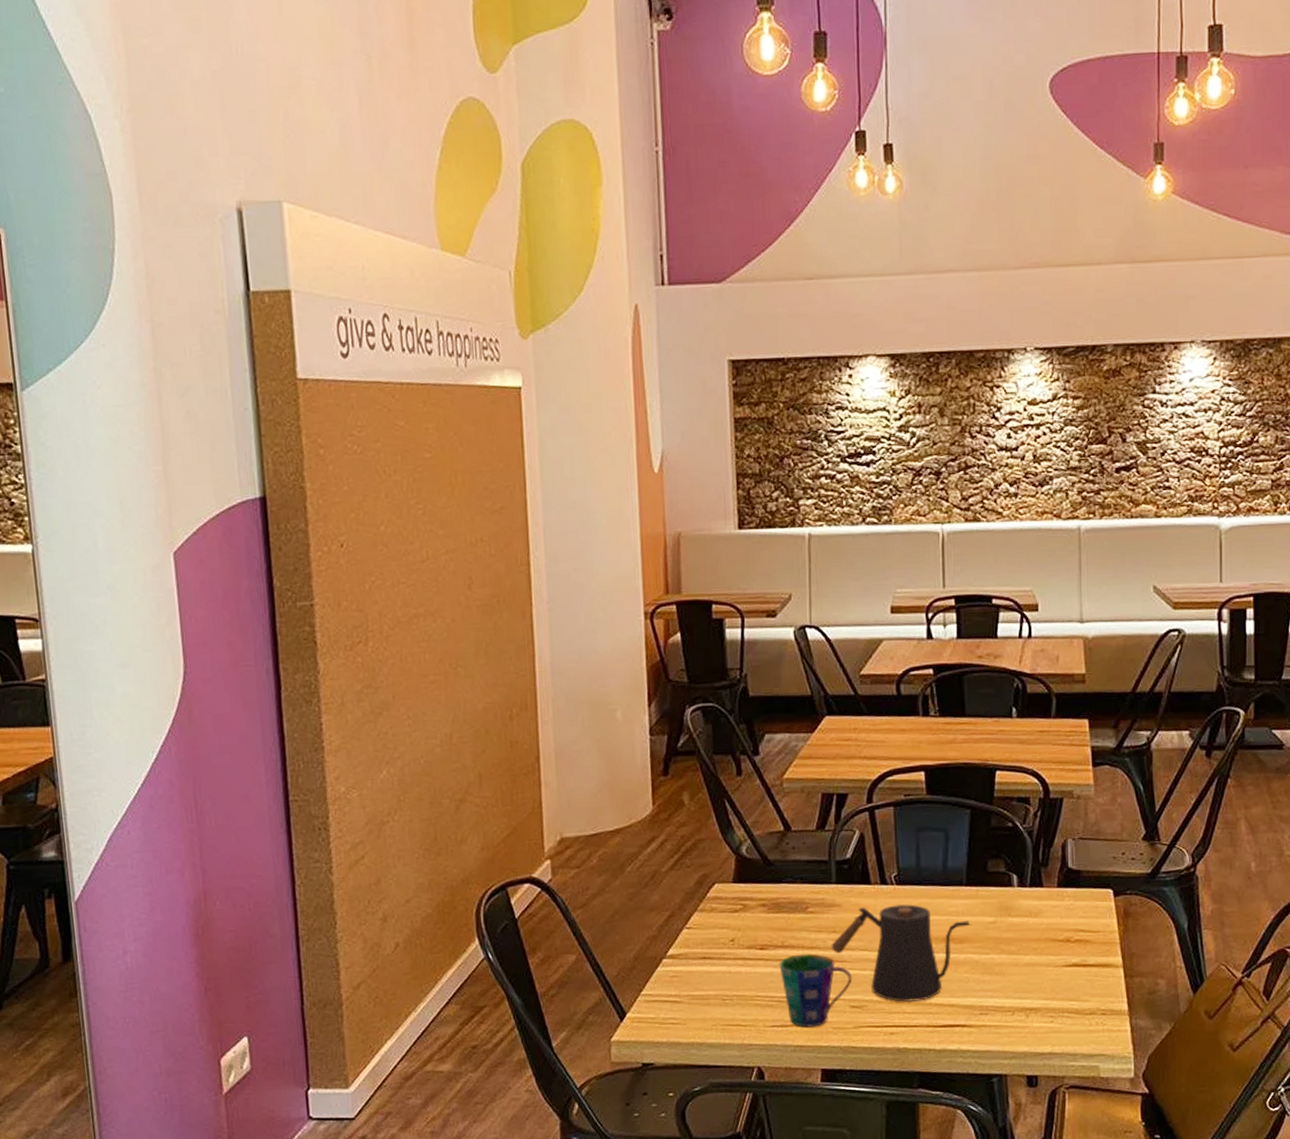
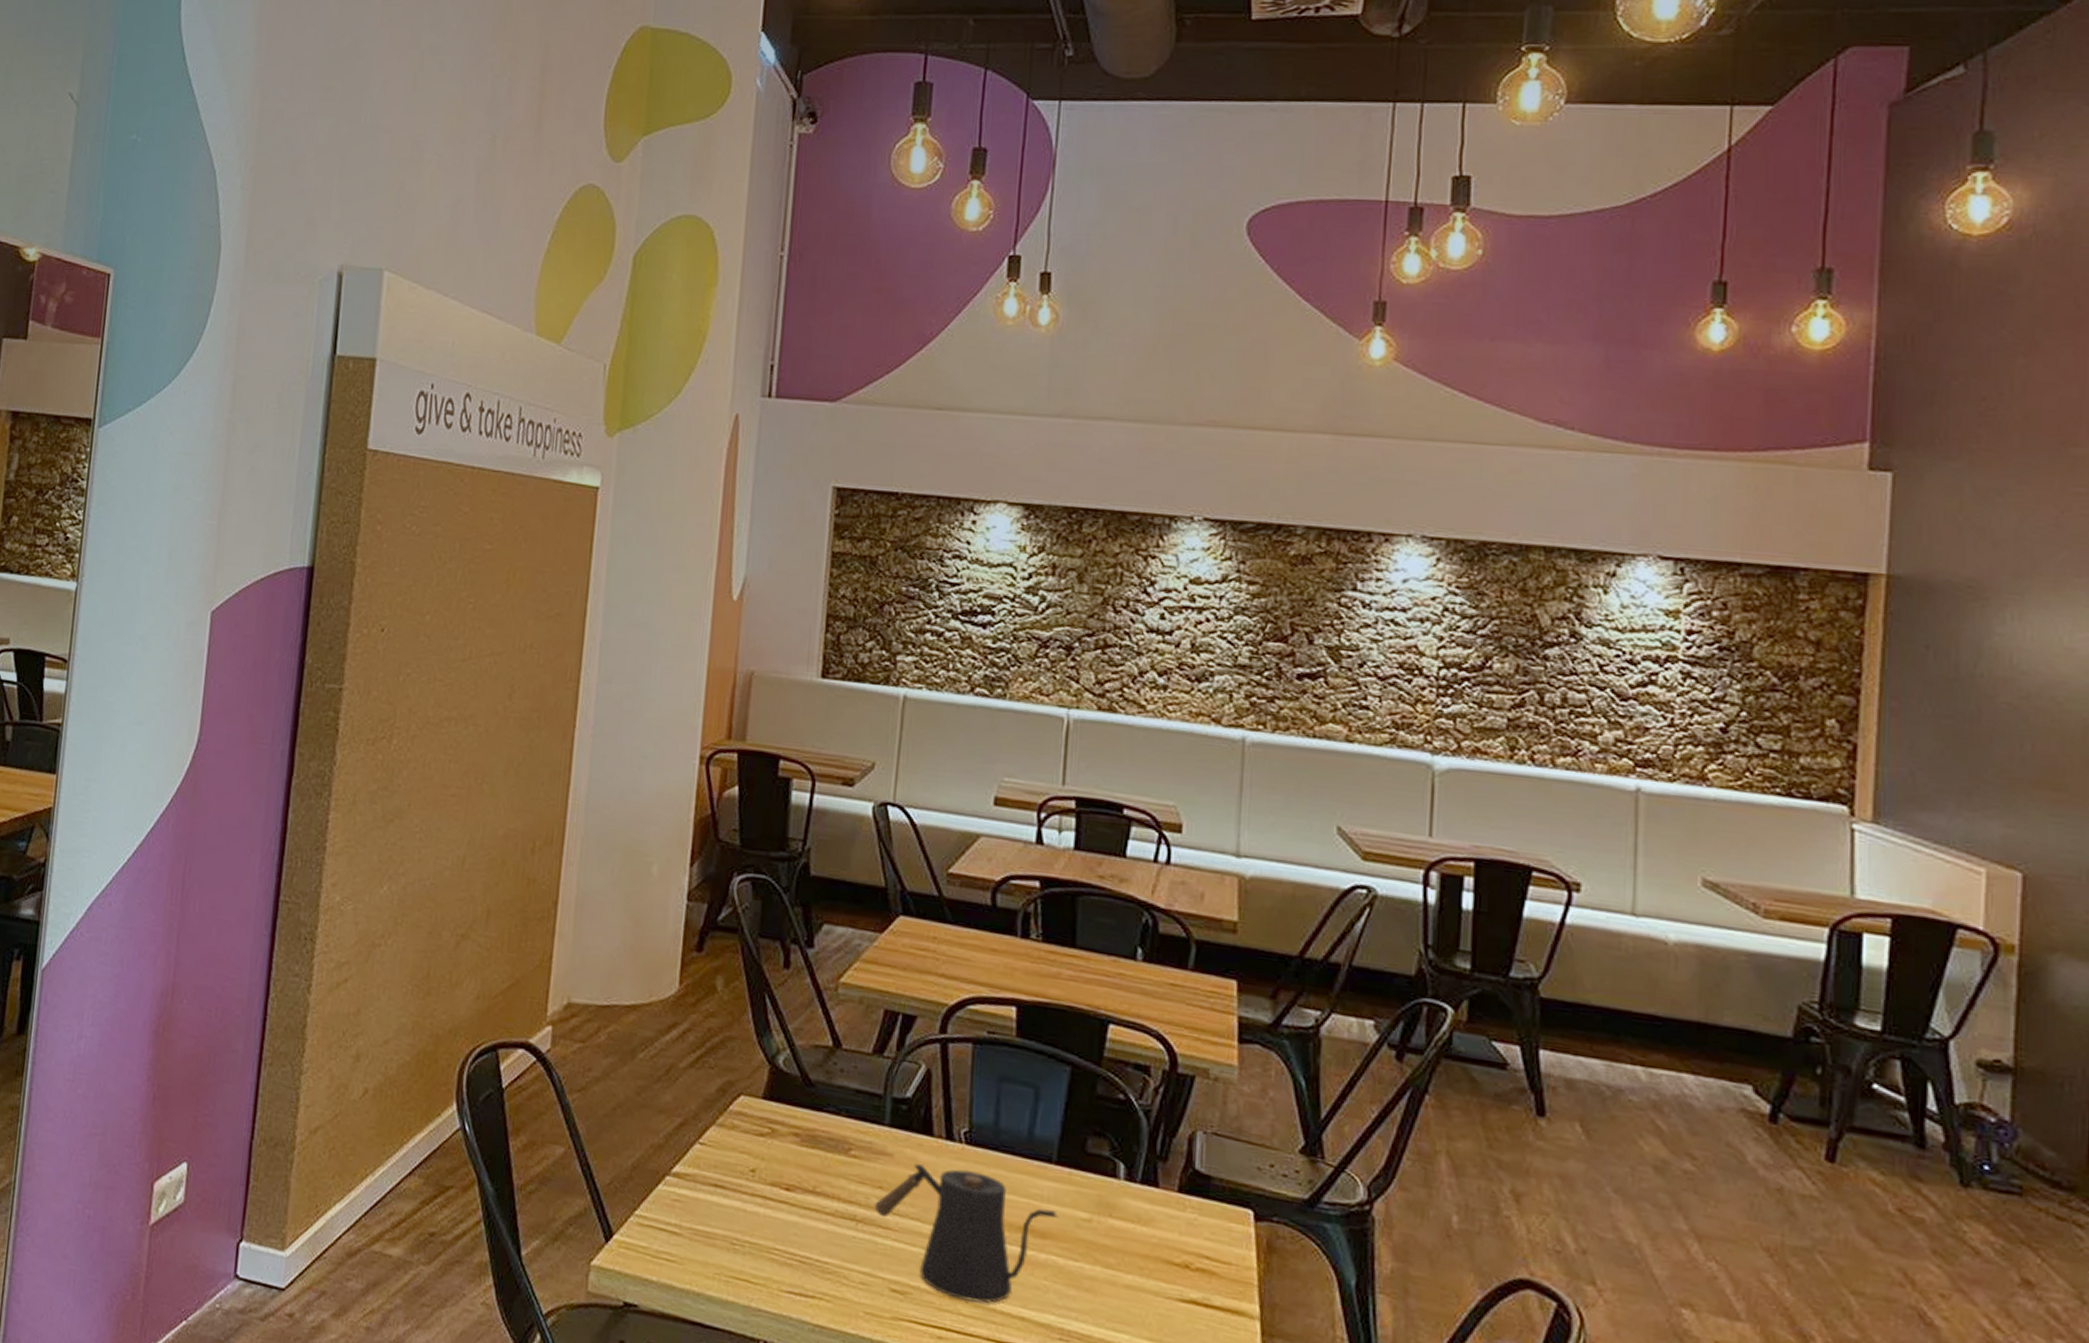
cup: present [779,953,852,1028] -> none [806,1206,897,1306]

